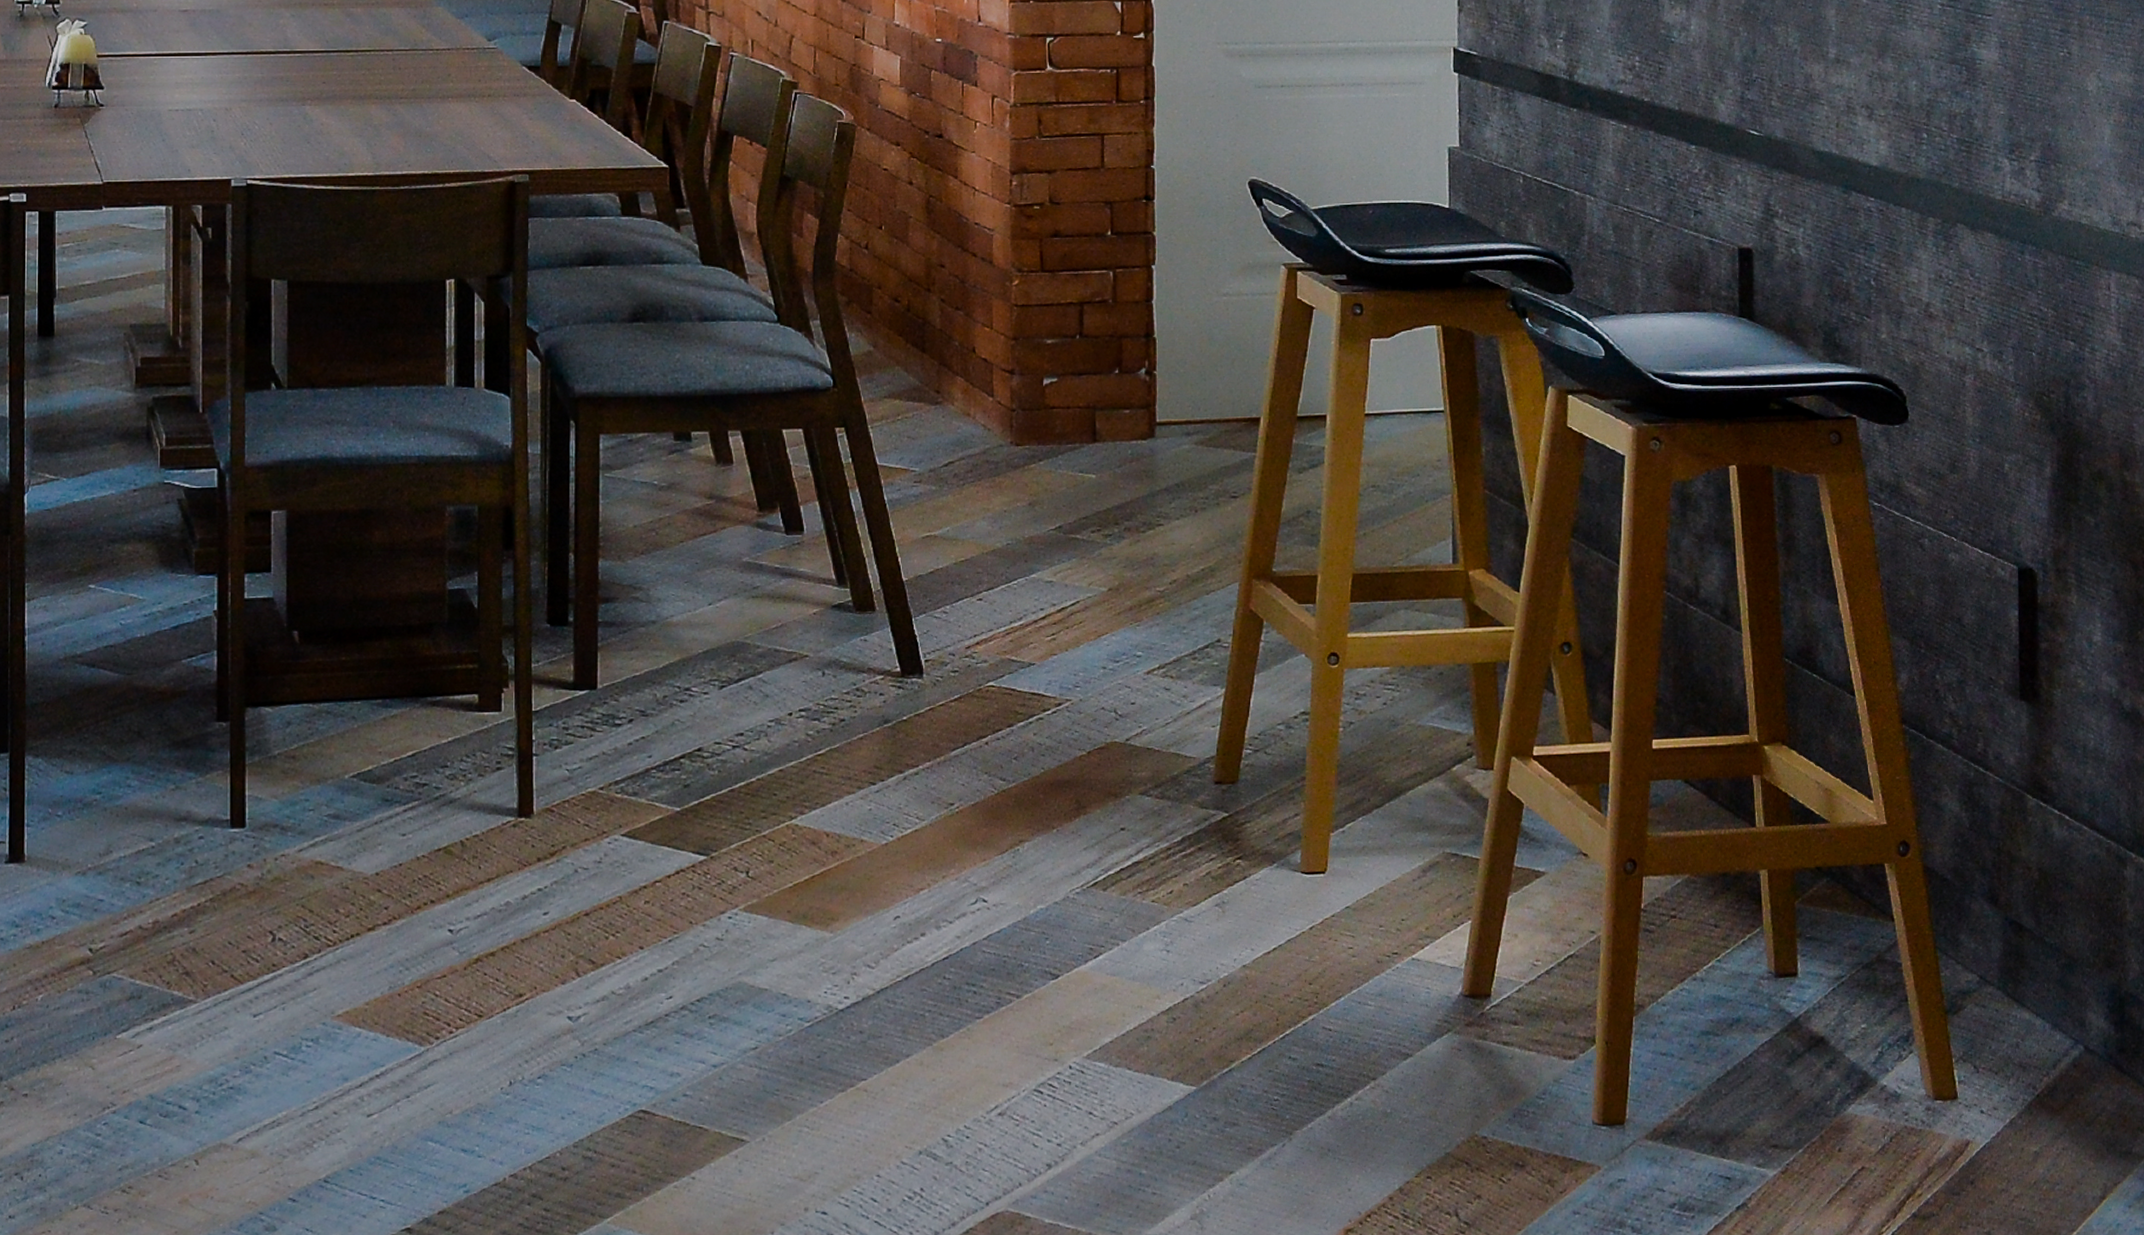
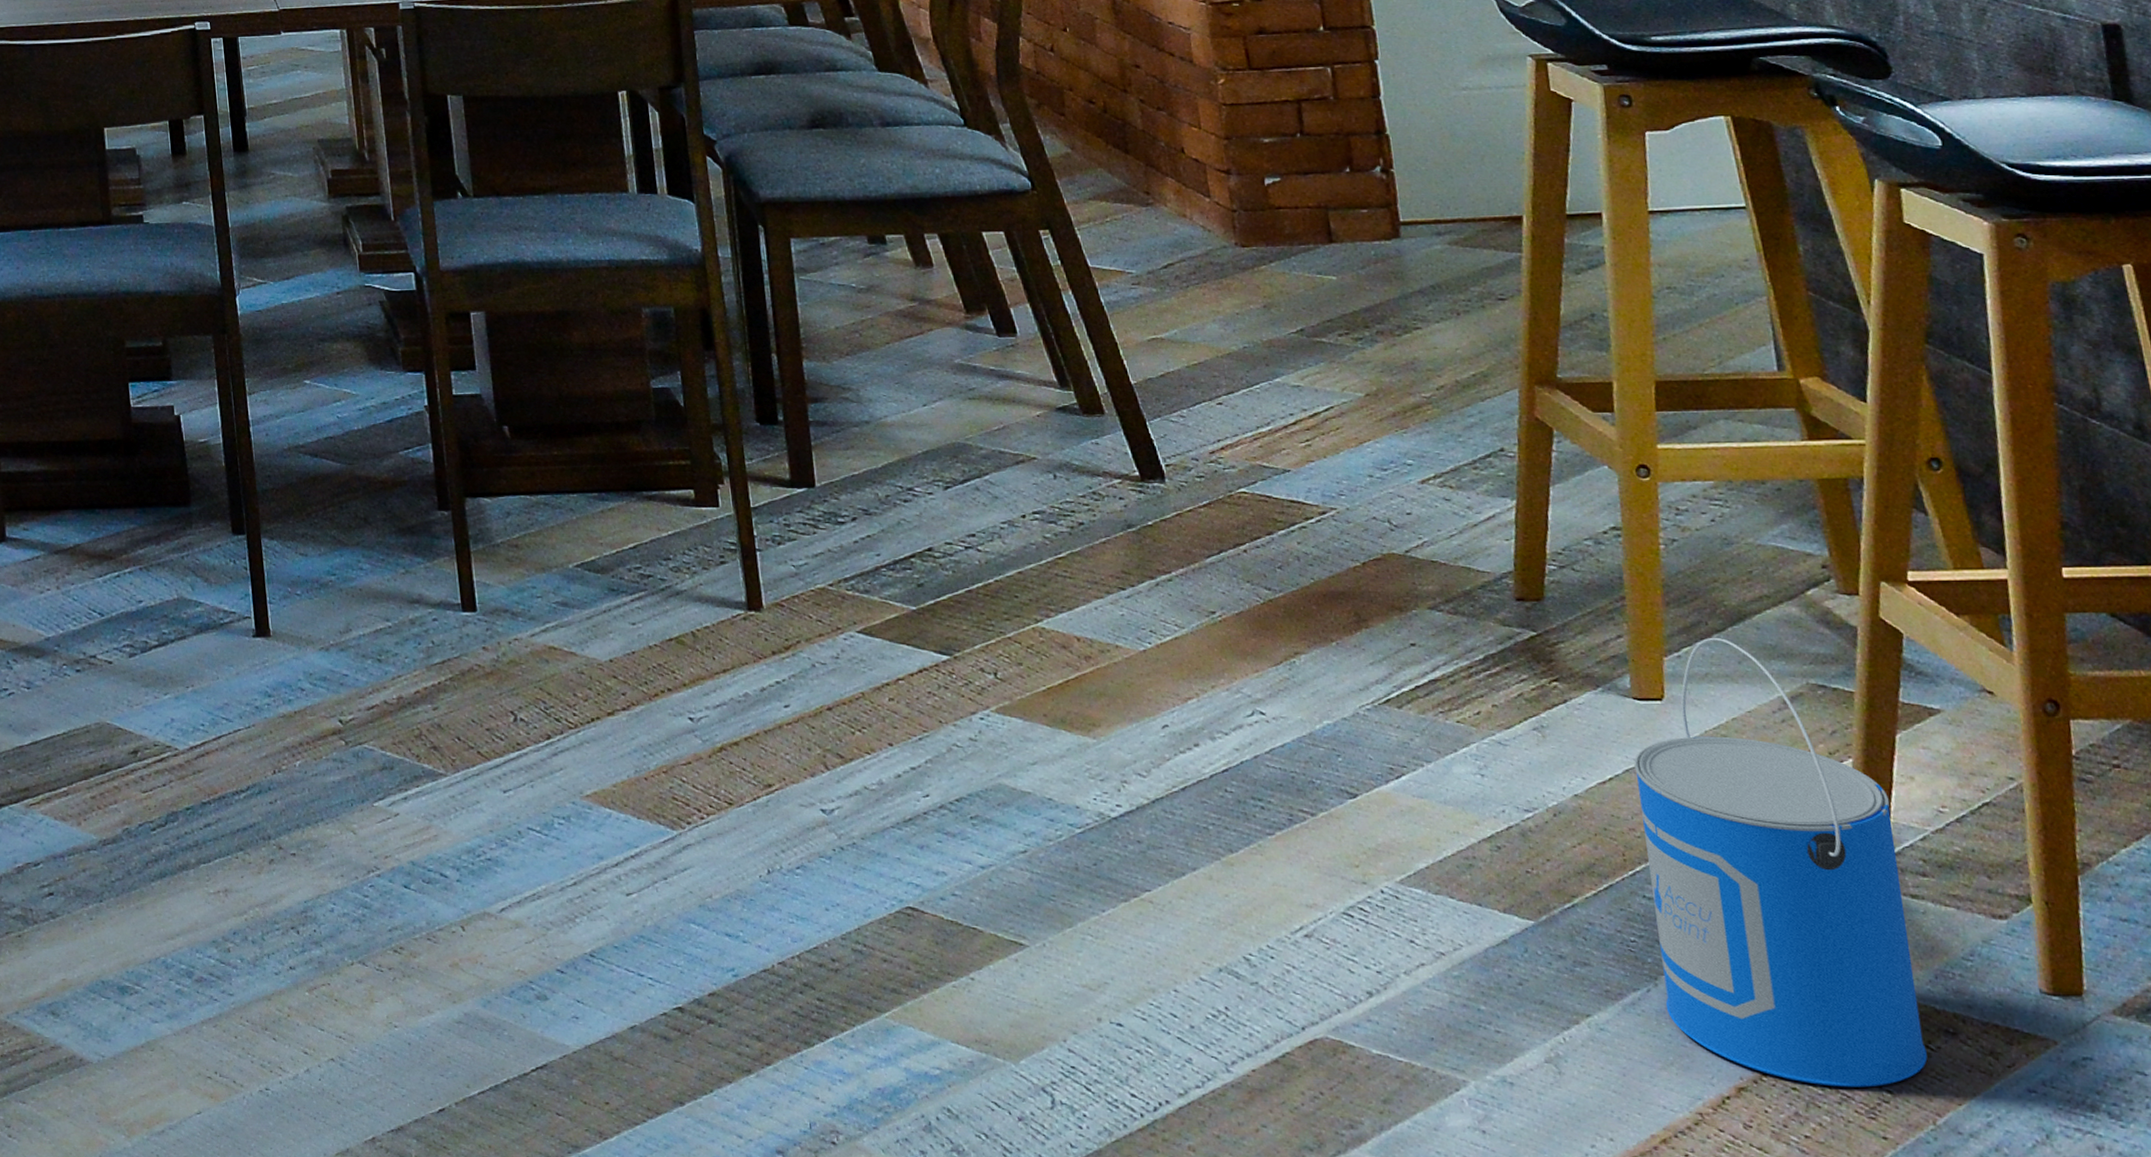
bucket: none [1295,813,1499,1222] -> present [1634,638,1927,1087]

